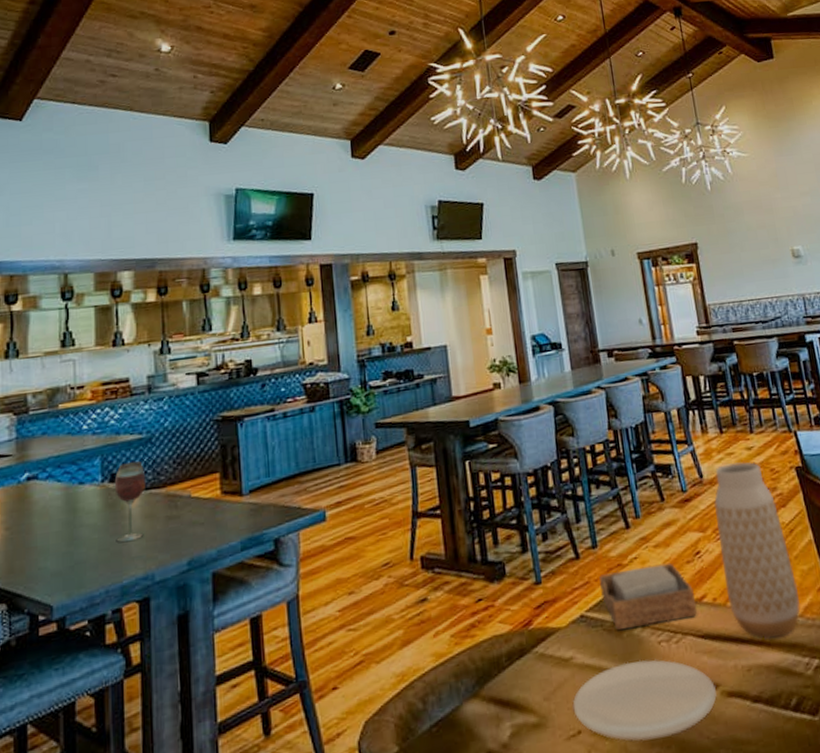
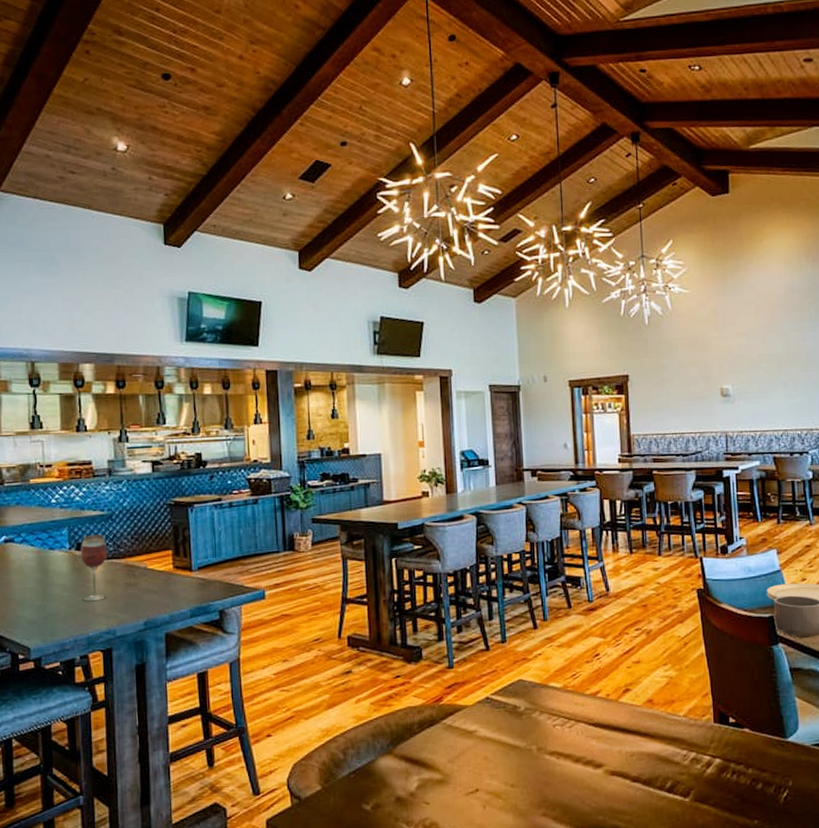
plate: present [572,659,717,742] -> none [473,738,600,803]
napkin holder: present [599,562,698,630] -> none [506,661,591,712]
vase: present [713,462,801,638] -> none [616,580,686,732]

